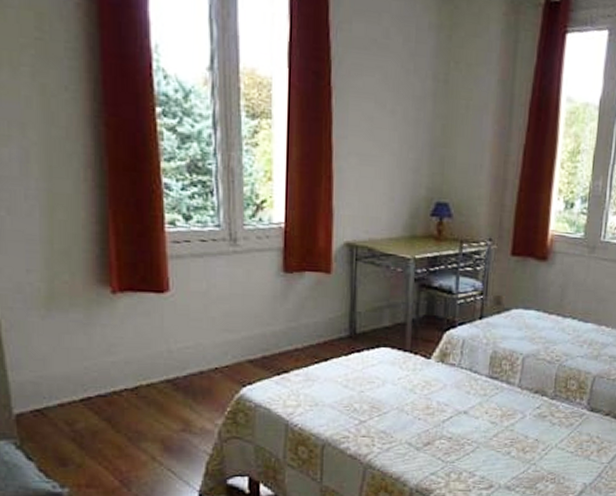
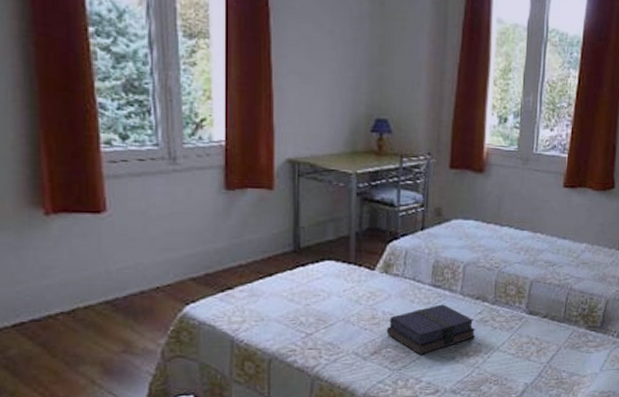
book: none [440,396,534,449] -> present [386,304,476,356]

